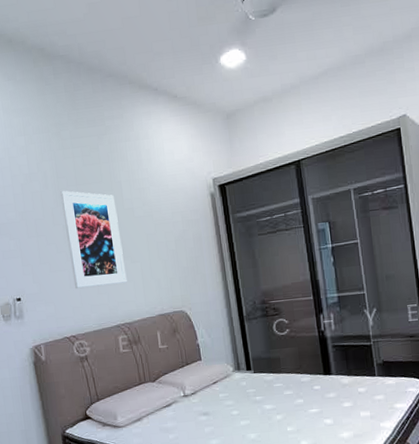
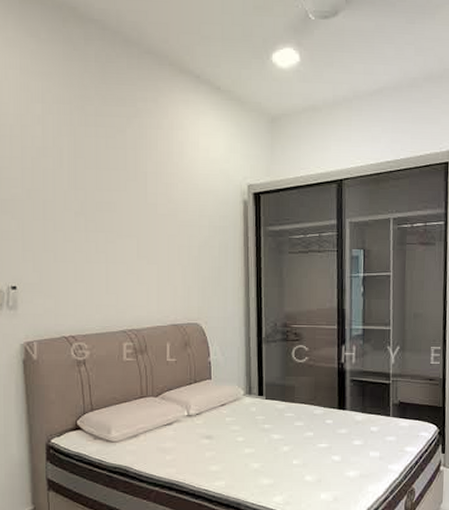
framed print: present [59,190,127,289] -> none [75,172,141,286]

